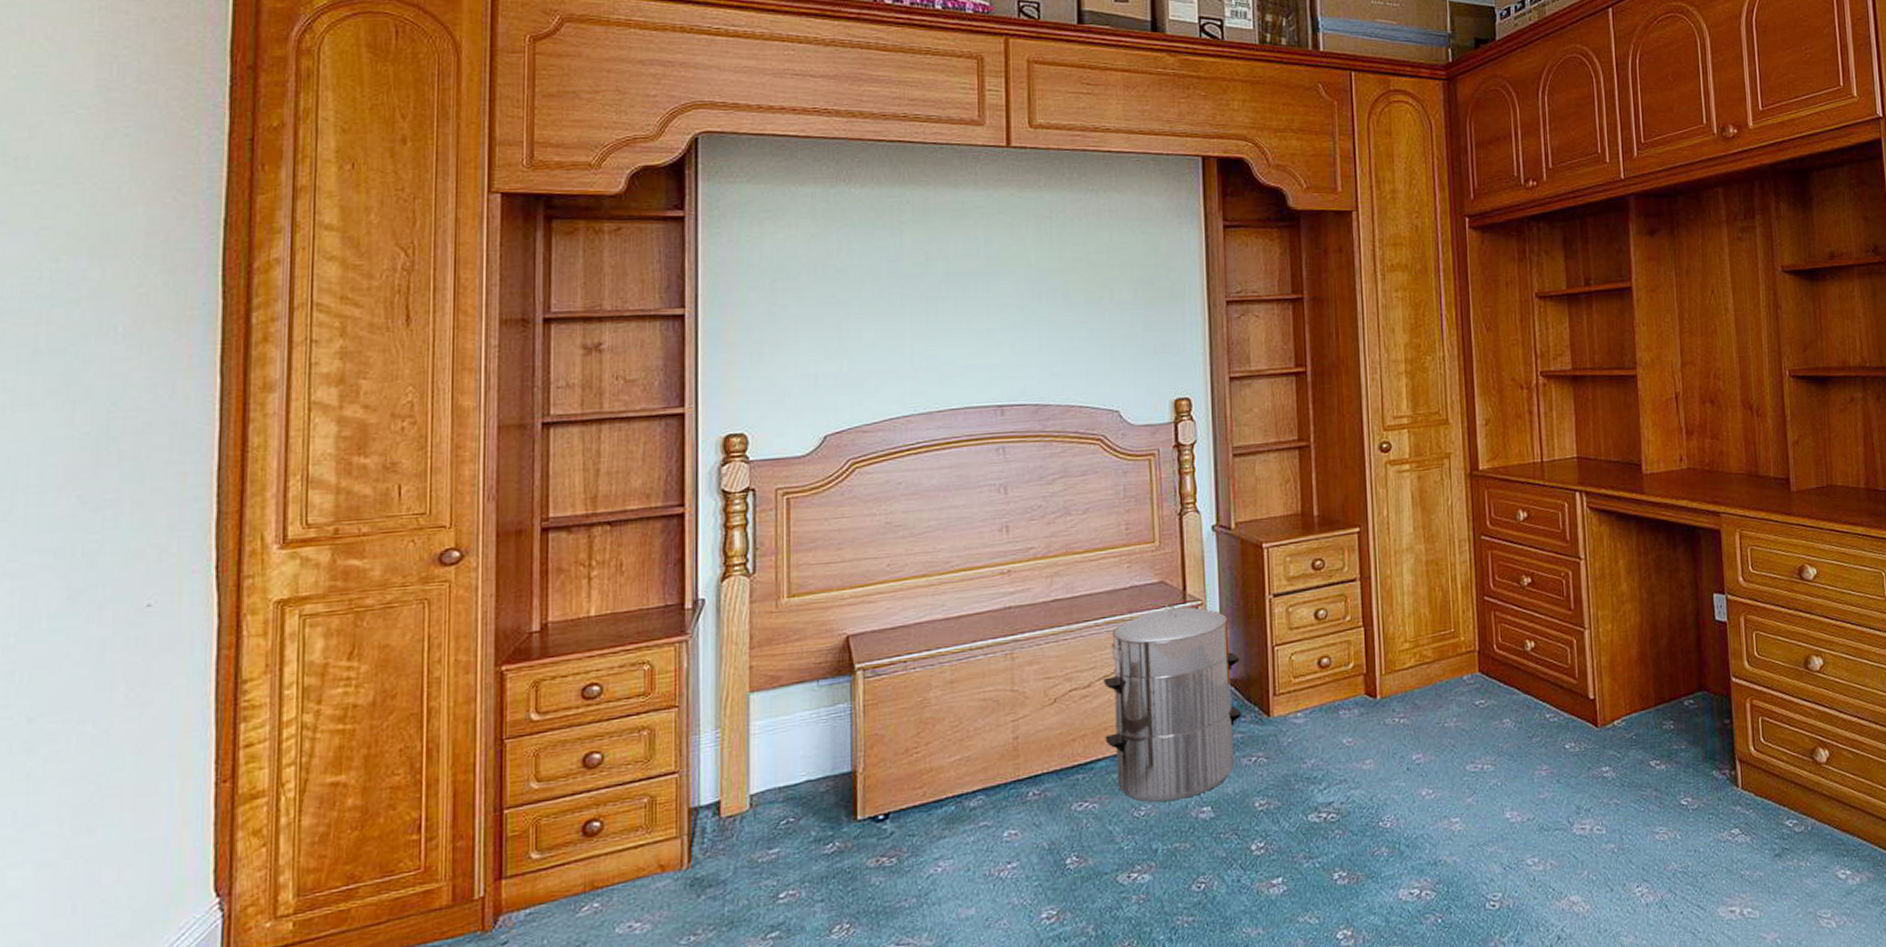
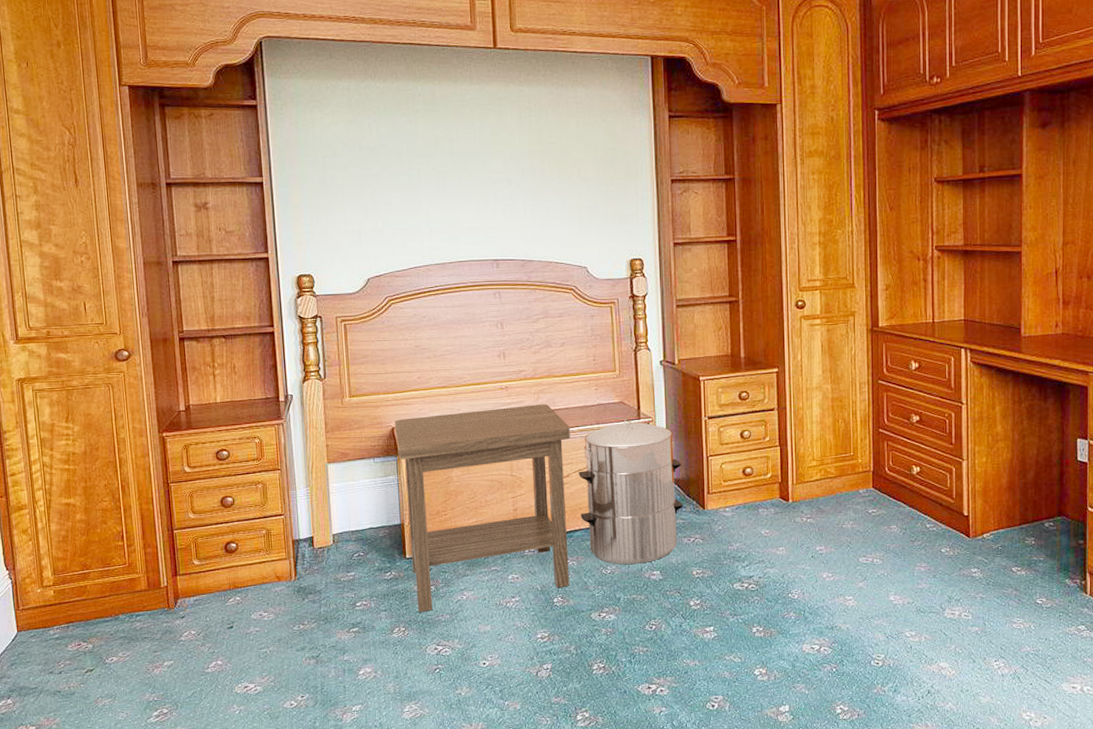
side table: none [851,590,1095,898] -> present [395,404,571,612]

